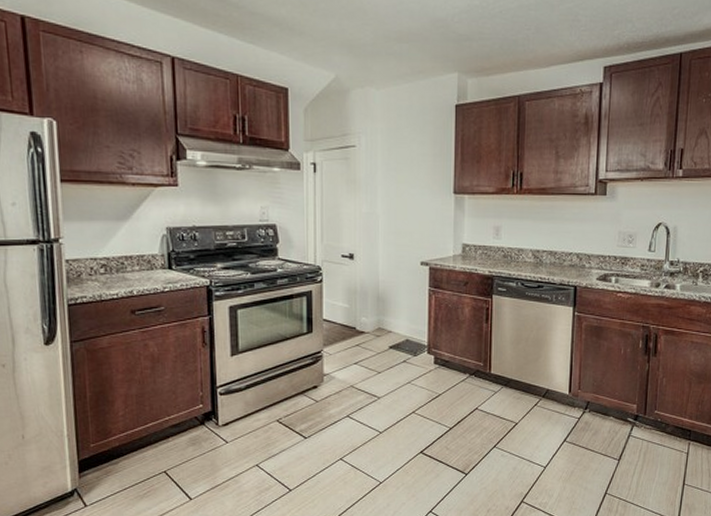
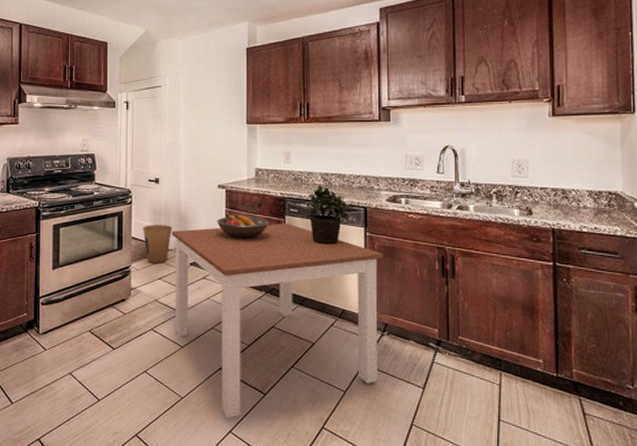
trash can: none [336,306,370,347] -> present [143,225,172,263]
dining table: none [368,302,591,499] -> present [171,223,384,419]
fruit bowl: none [419,294,475,320] -> present [217,214,269,239]
potted plant: none [515,263,563,325] -> present [307,185,353,245]

